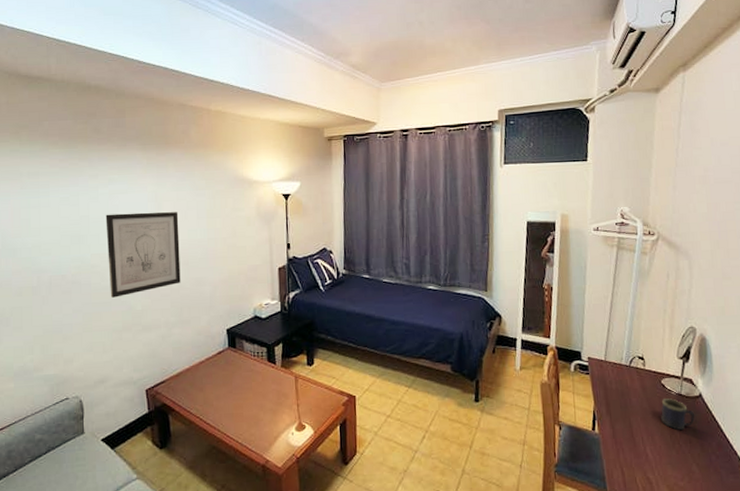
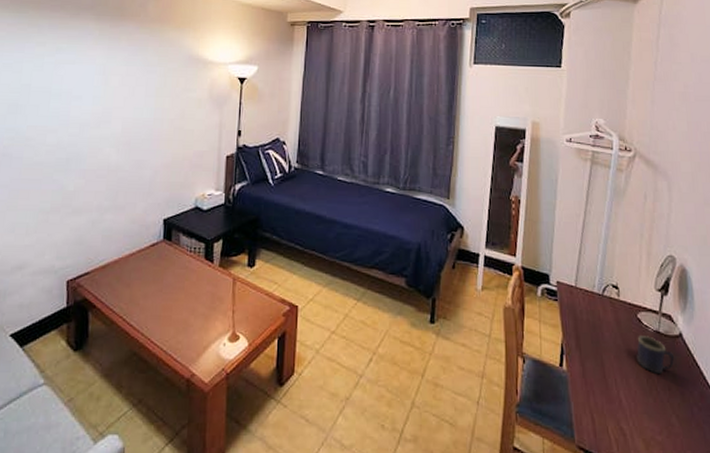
wall art: present [105,212,181,298] -> none [41,84,126,175]

